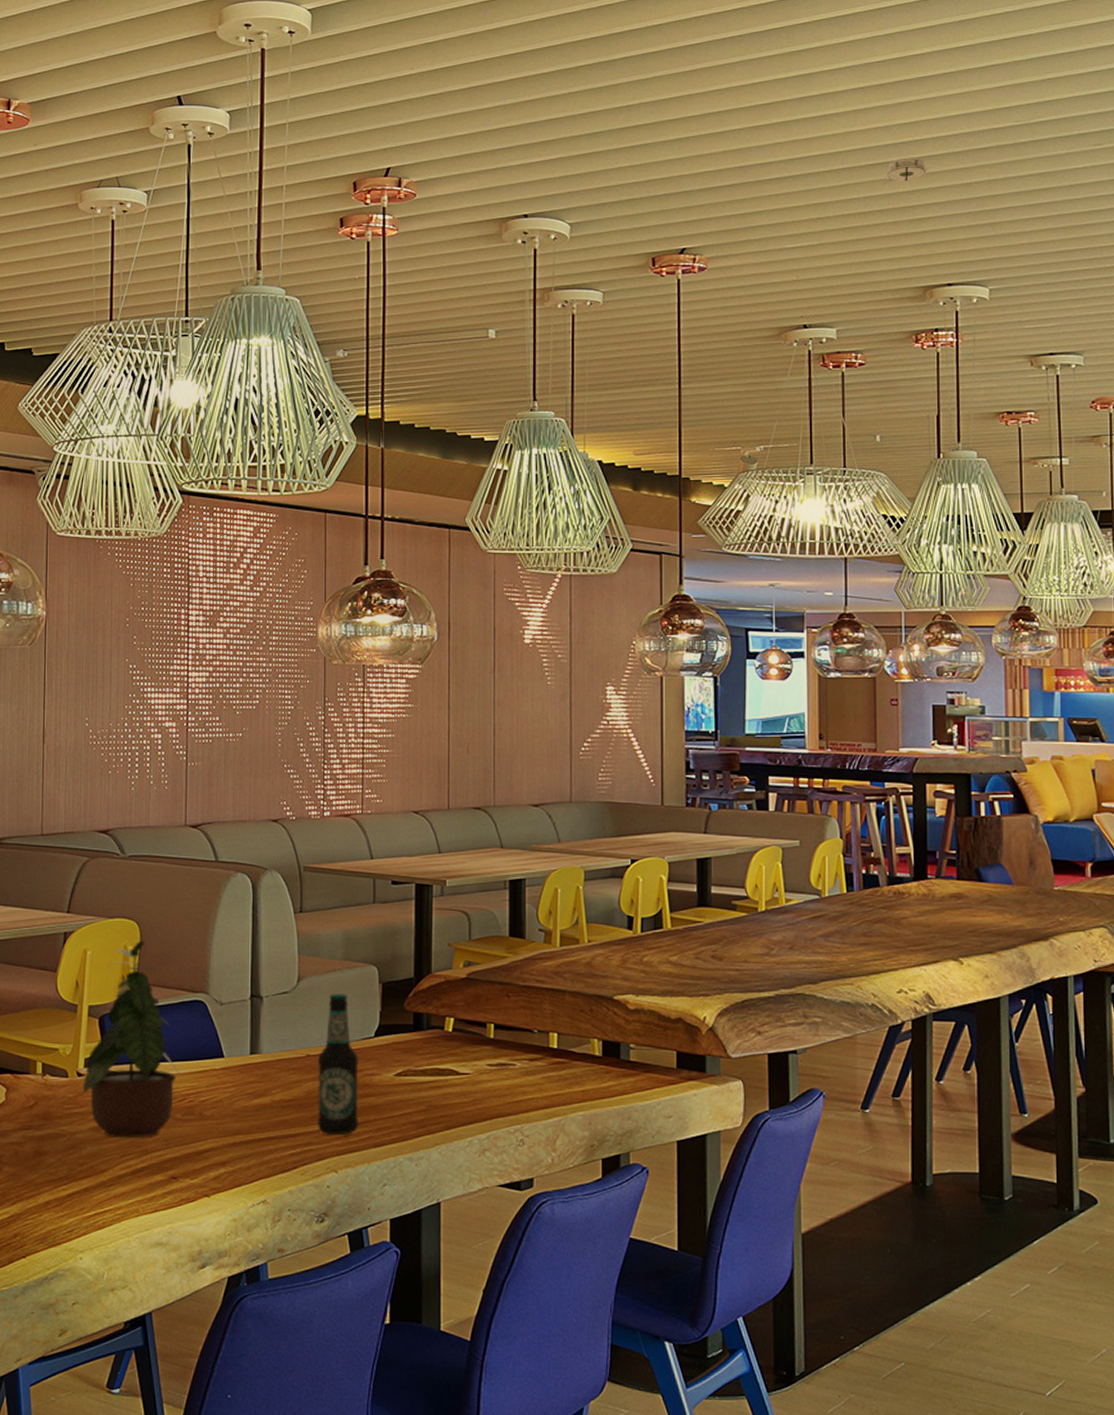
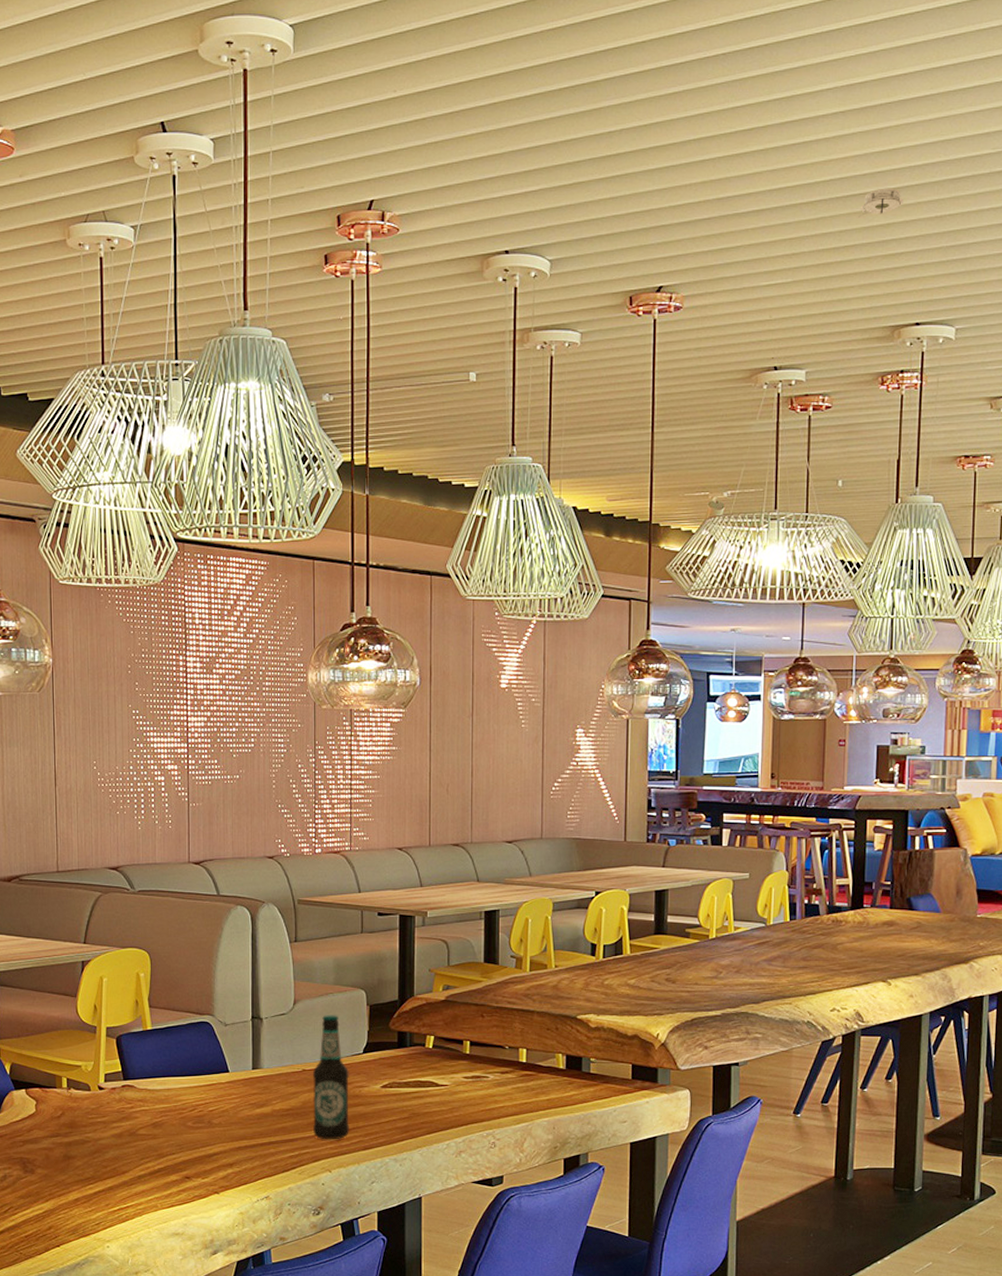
potted plant: present [81,940,183,1139] -> none [103,968,193,1144]

